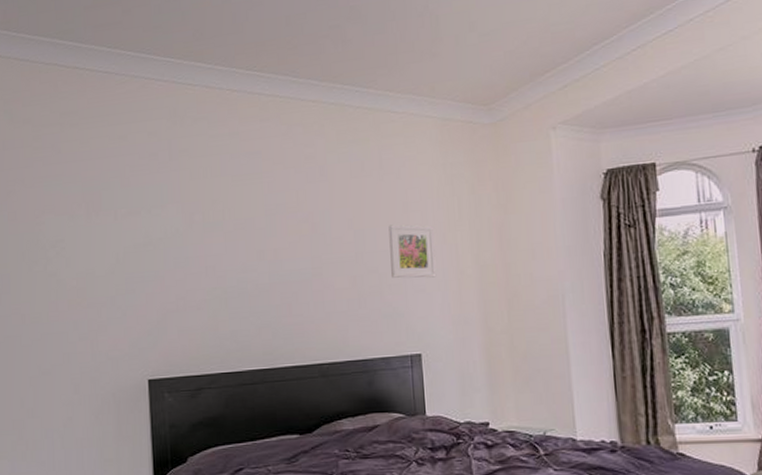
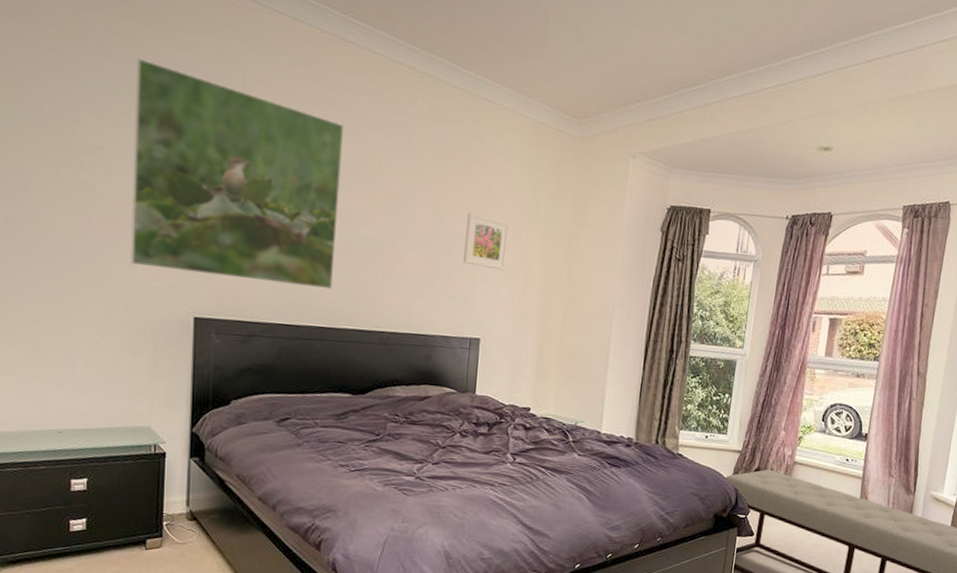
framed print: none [85,155,268,340] -> present [130,57,343,290]

